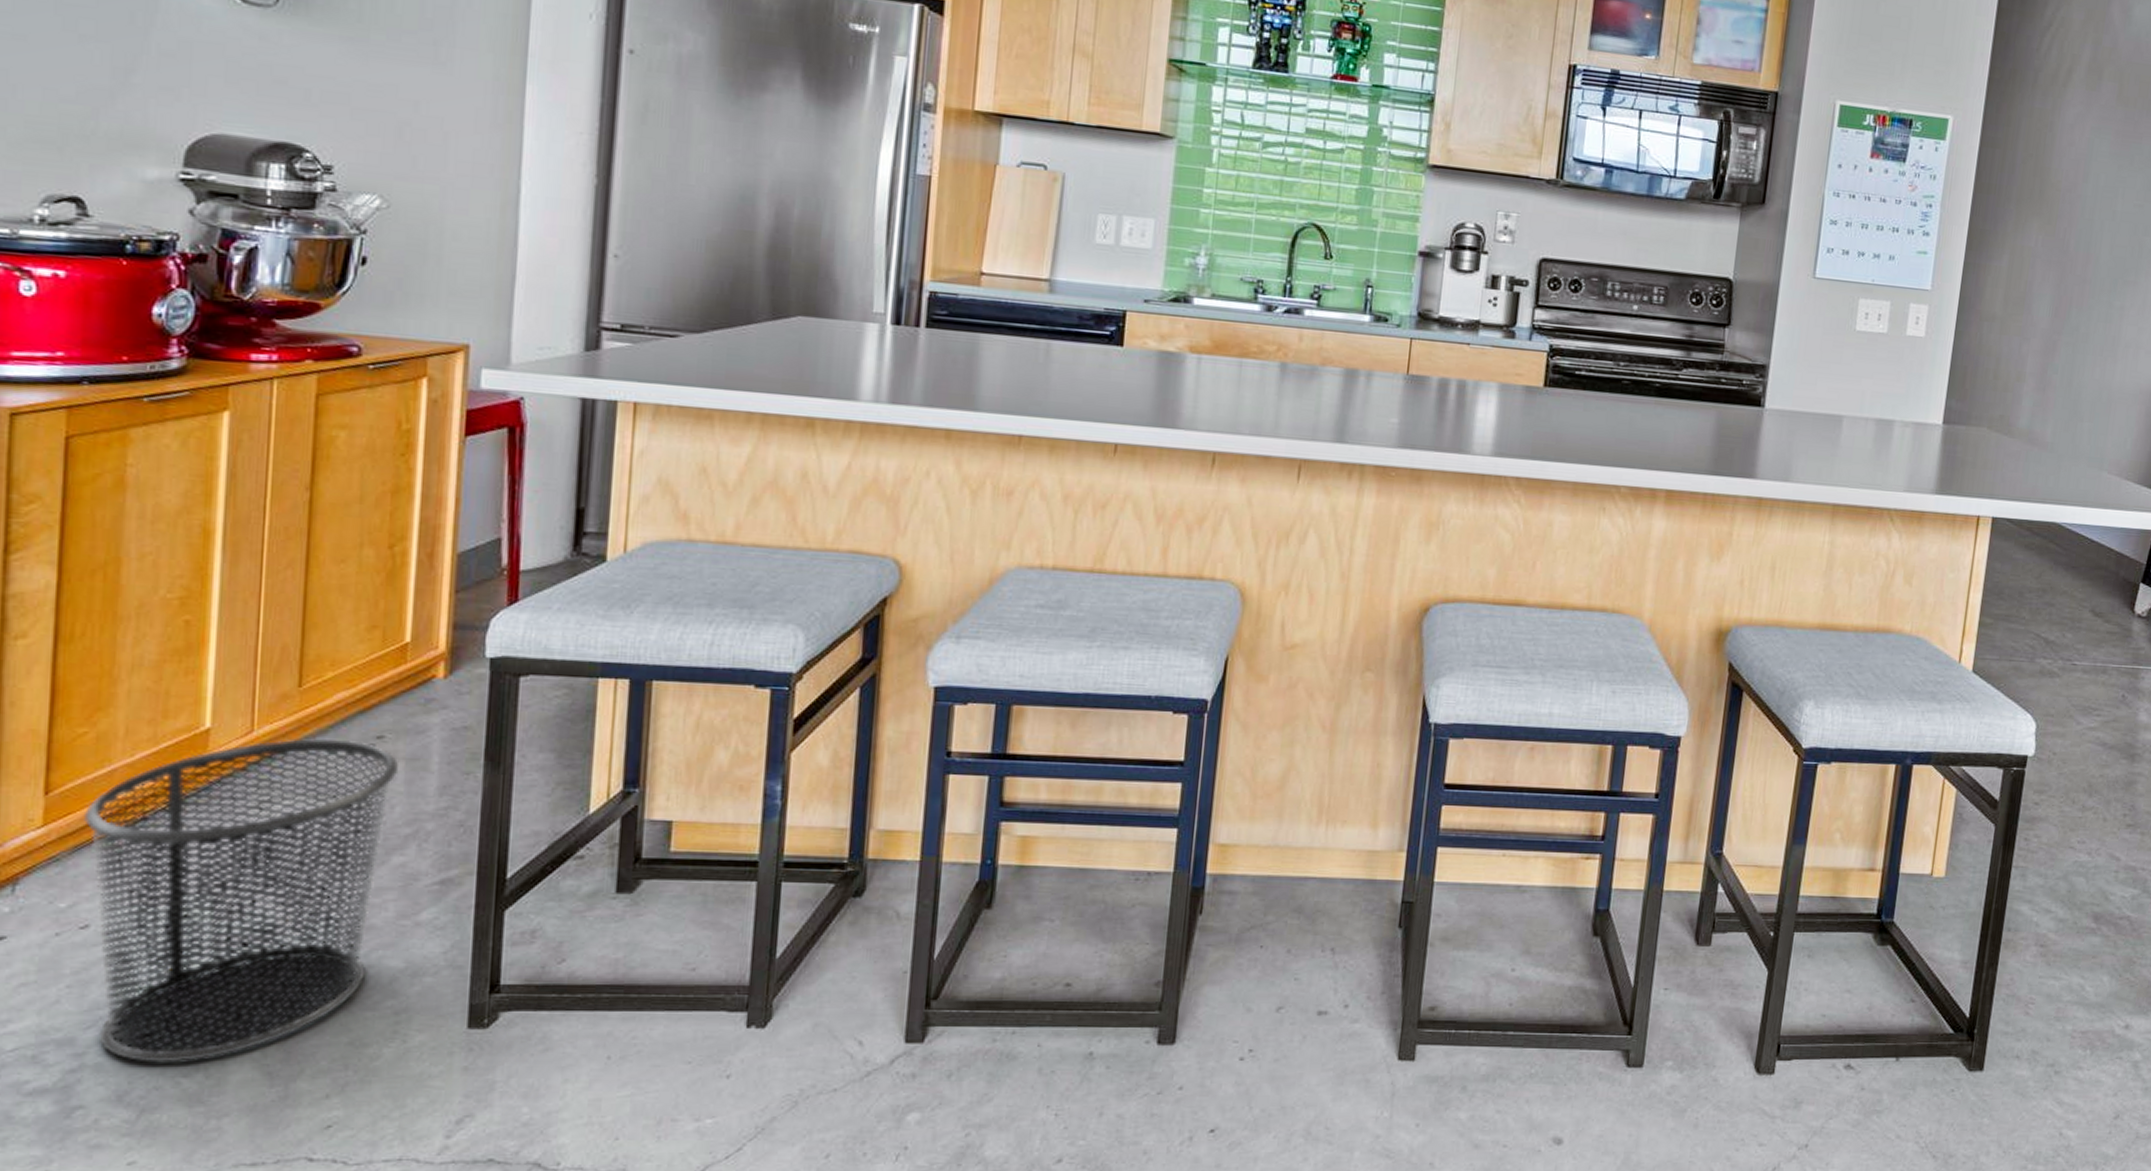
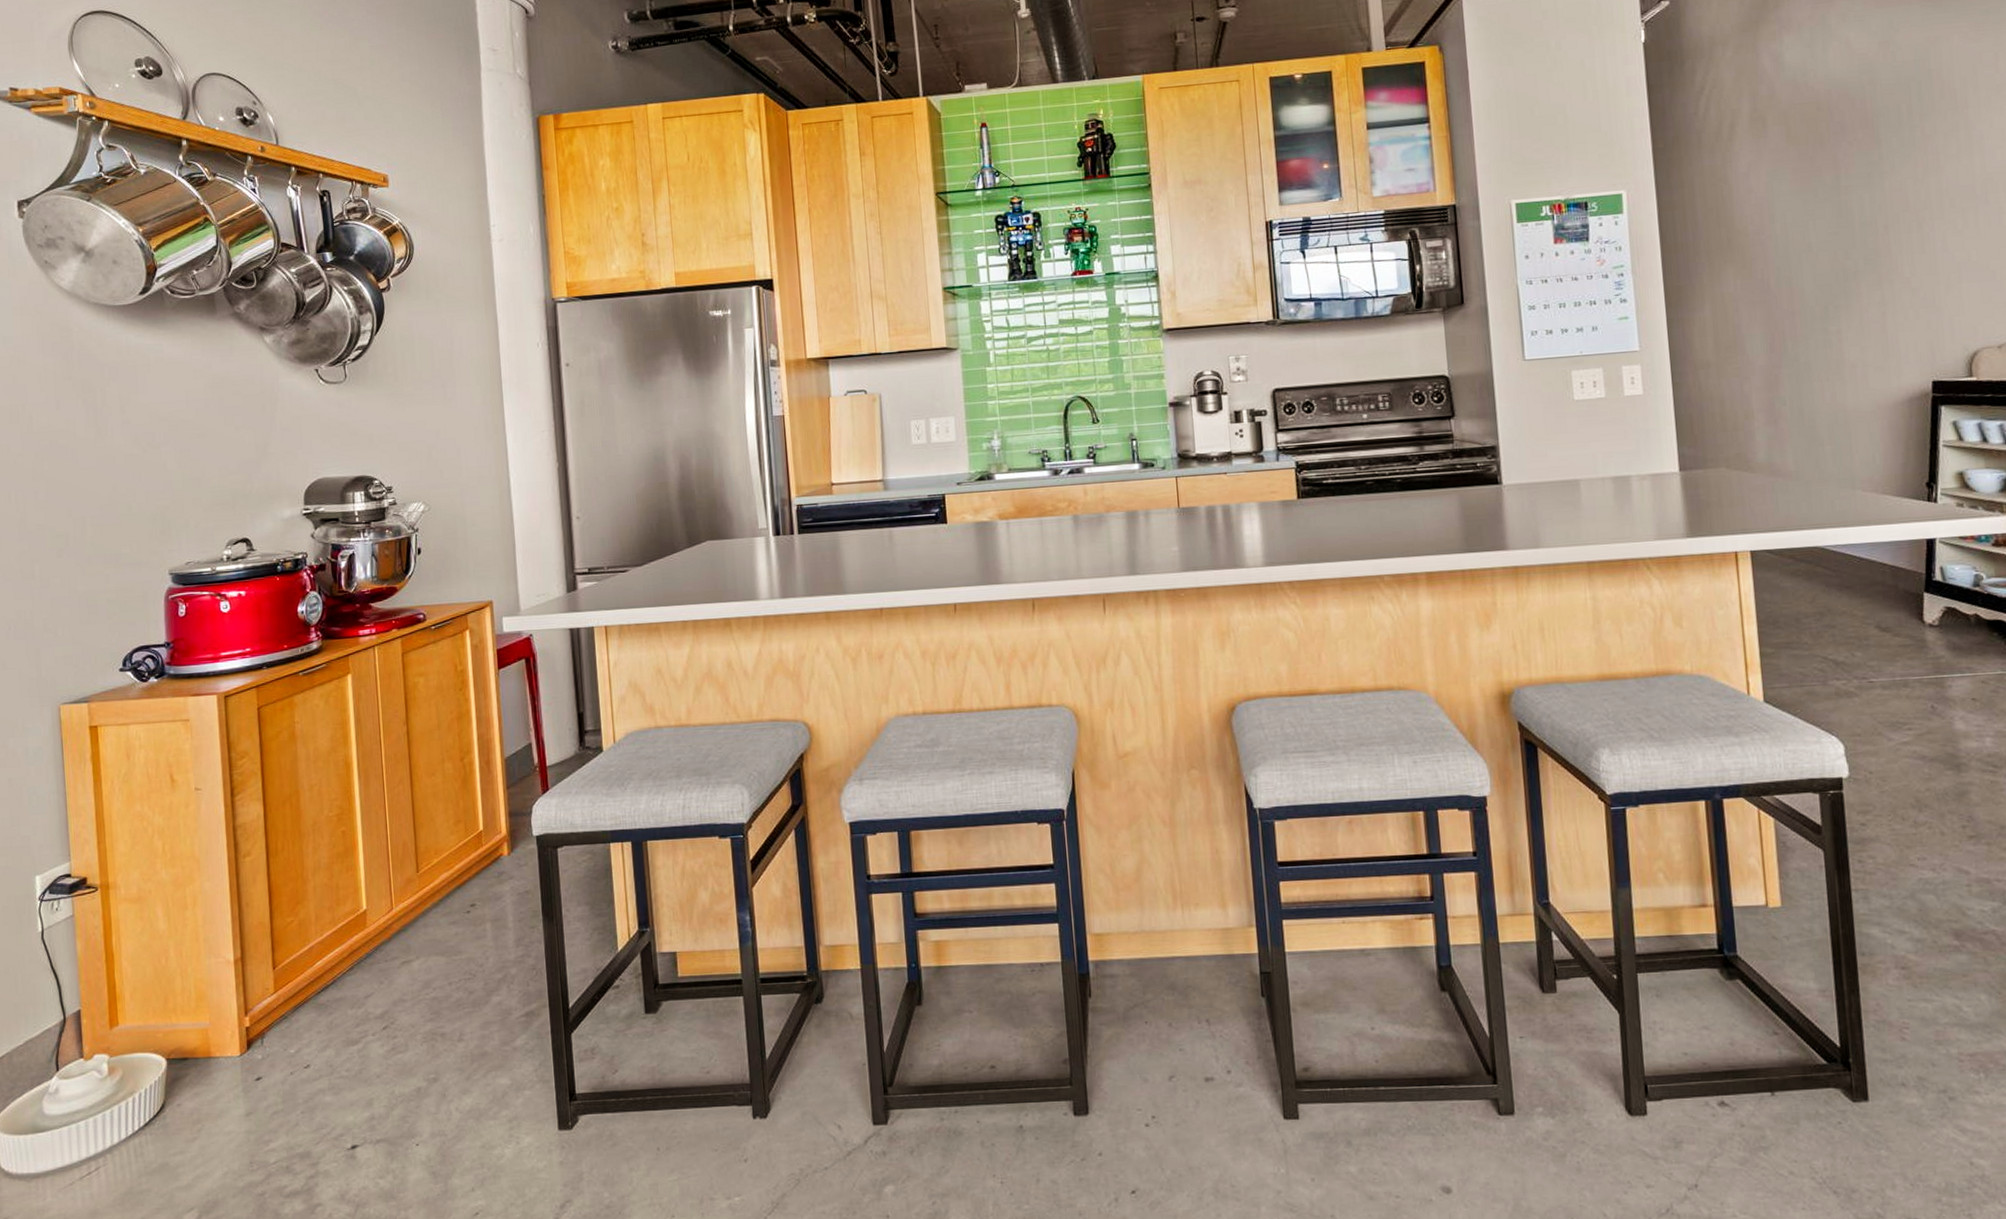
waste bin: present [83,739,400,1063] -> none [297,910,488,1168]

